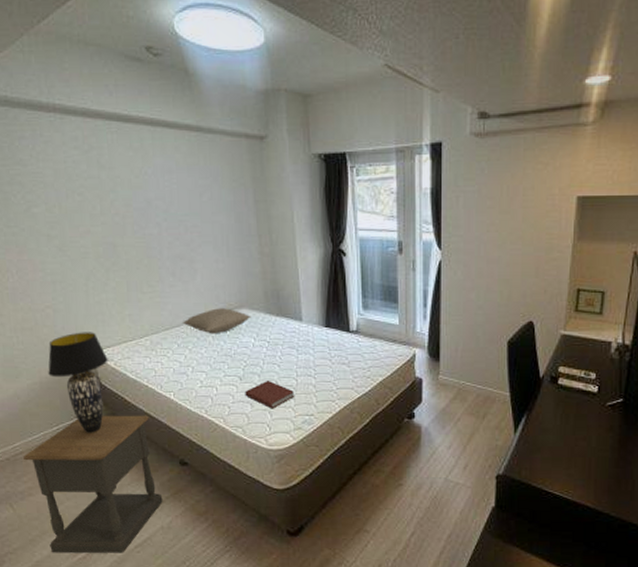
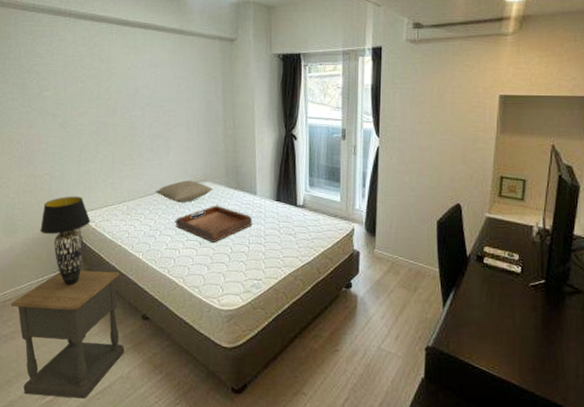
serving tray: none [209,334,300,377] -> present [175,205,253,243]
book: present [245,380,295,409] -> none [203,245,247,273]

